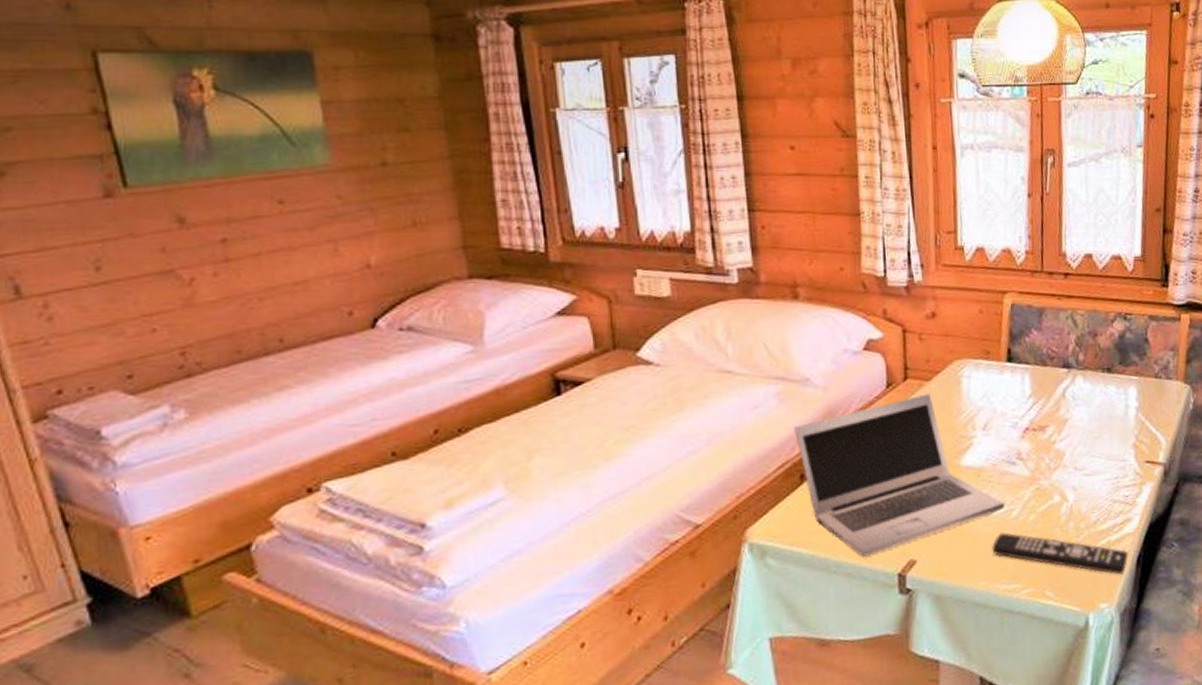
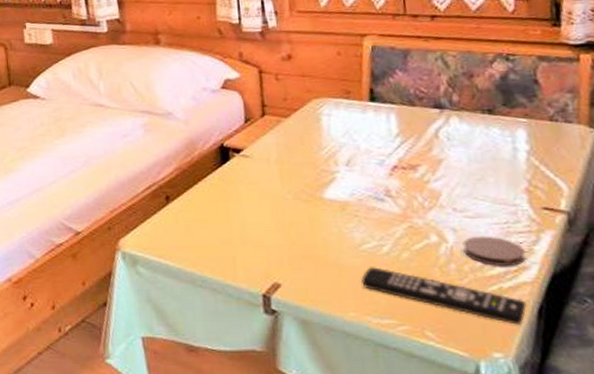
laptop: present [794,393,1006,557] -> none [159,129,375,275]
coaster: none [1080,492,1130,521] -> present [462,236,526,266]

